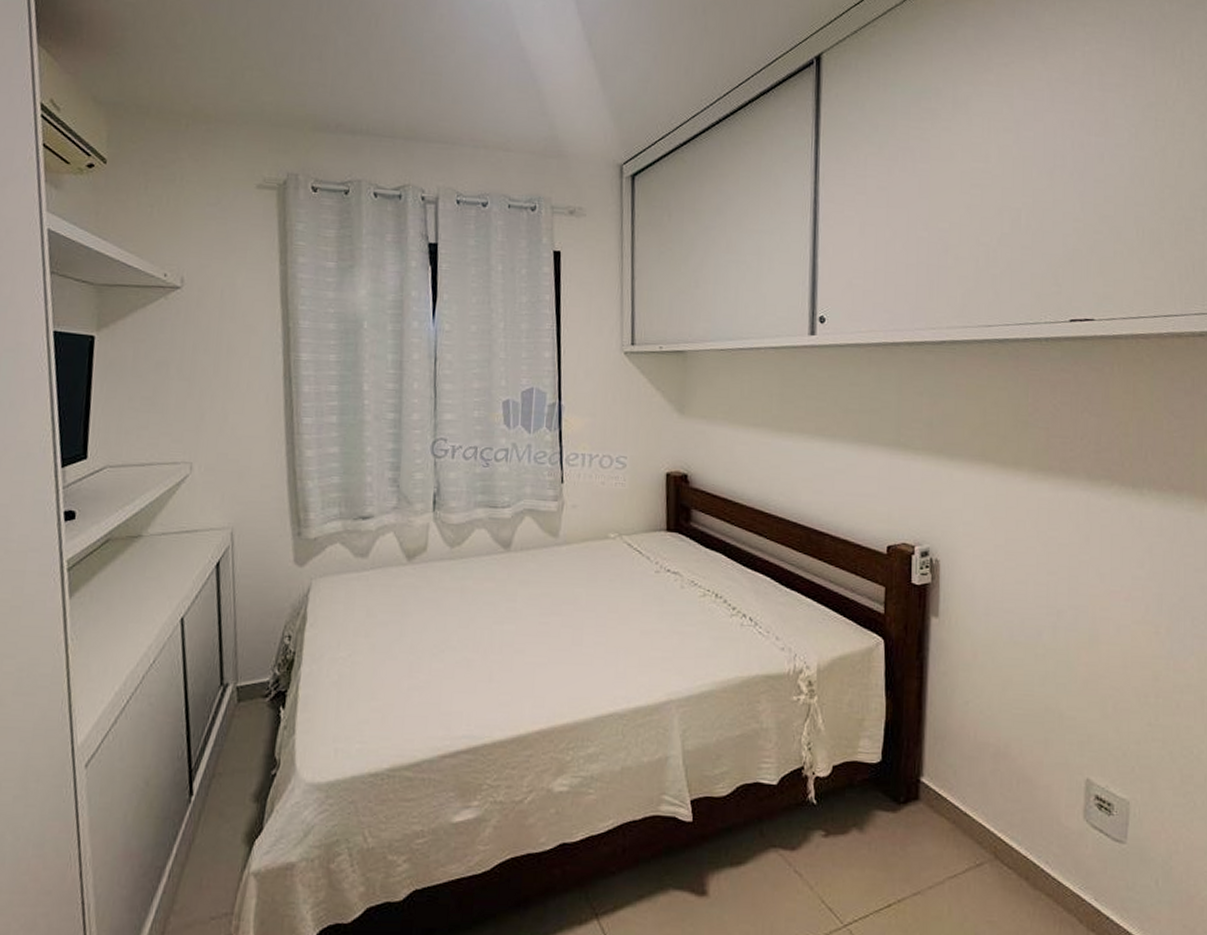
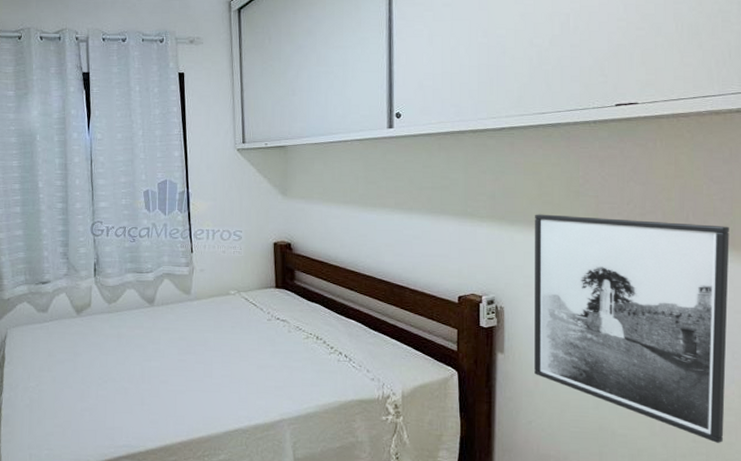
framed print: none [973,447,1190,727] -> present [534,214,729,443]

